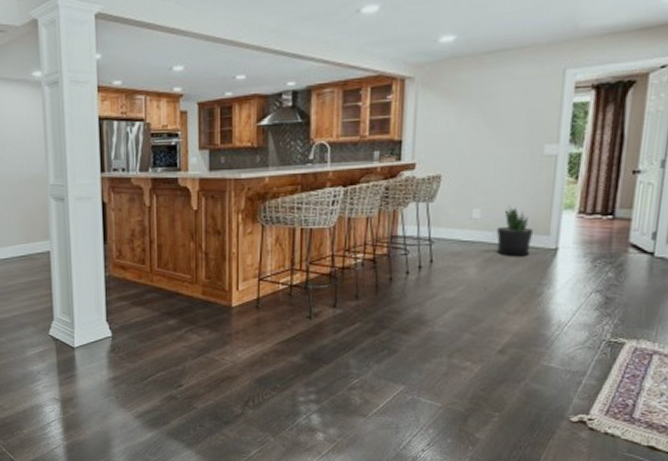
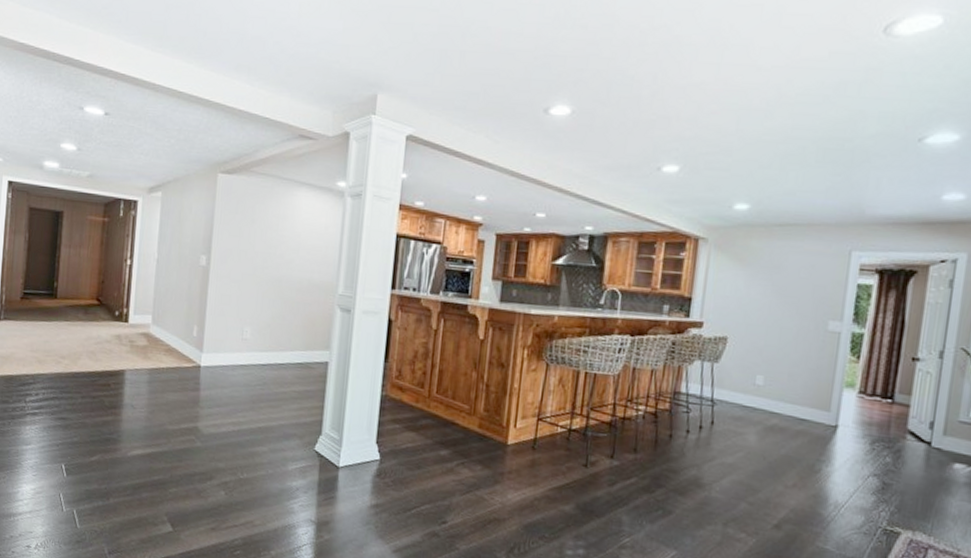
planter: present [496,205,534,258] -> none [778,376,815,432]

